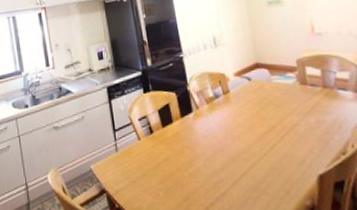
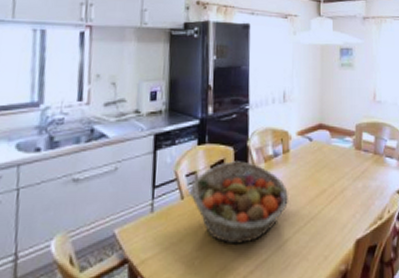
fruit basket: none [144,104,237,179] -> present [190,161,288,244]

